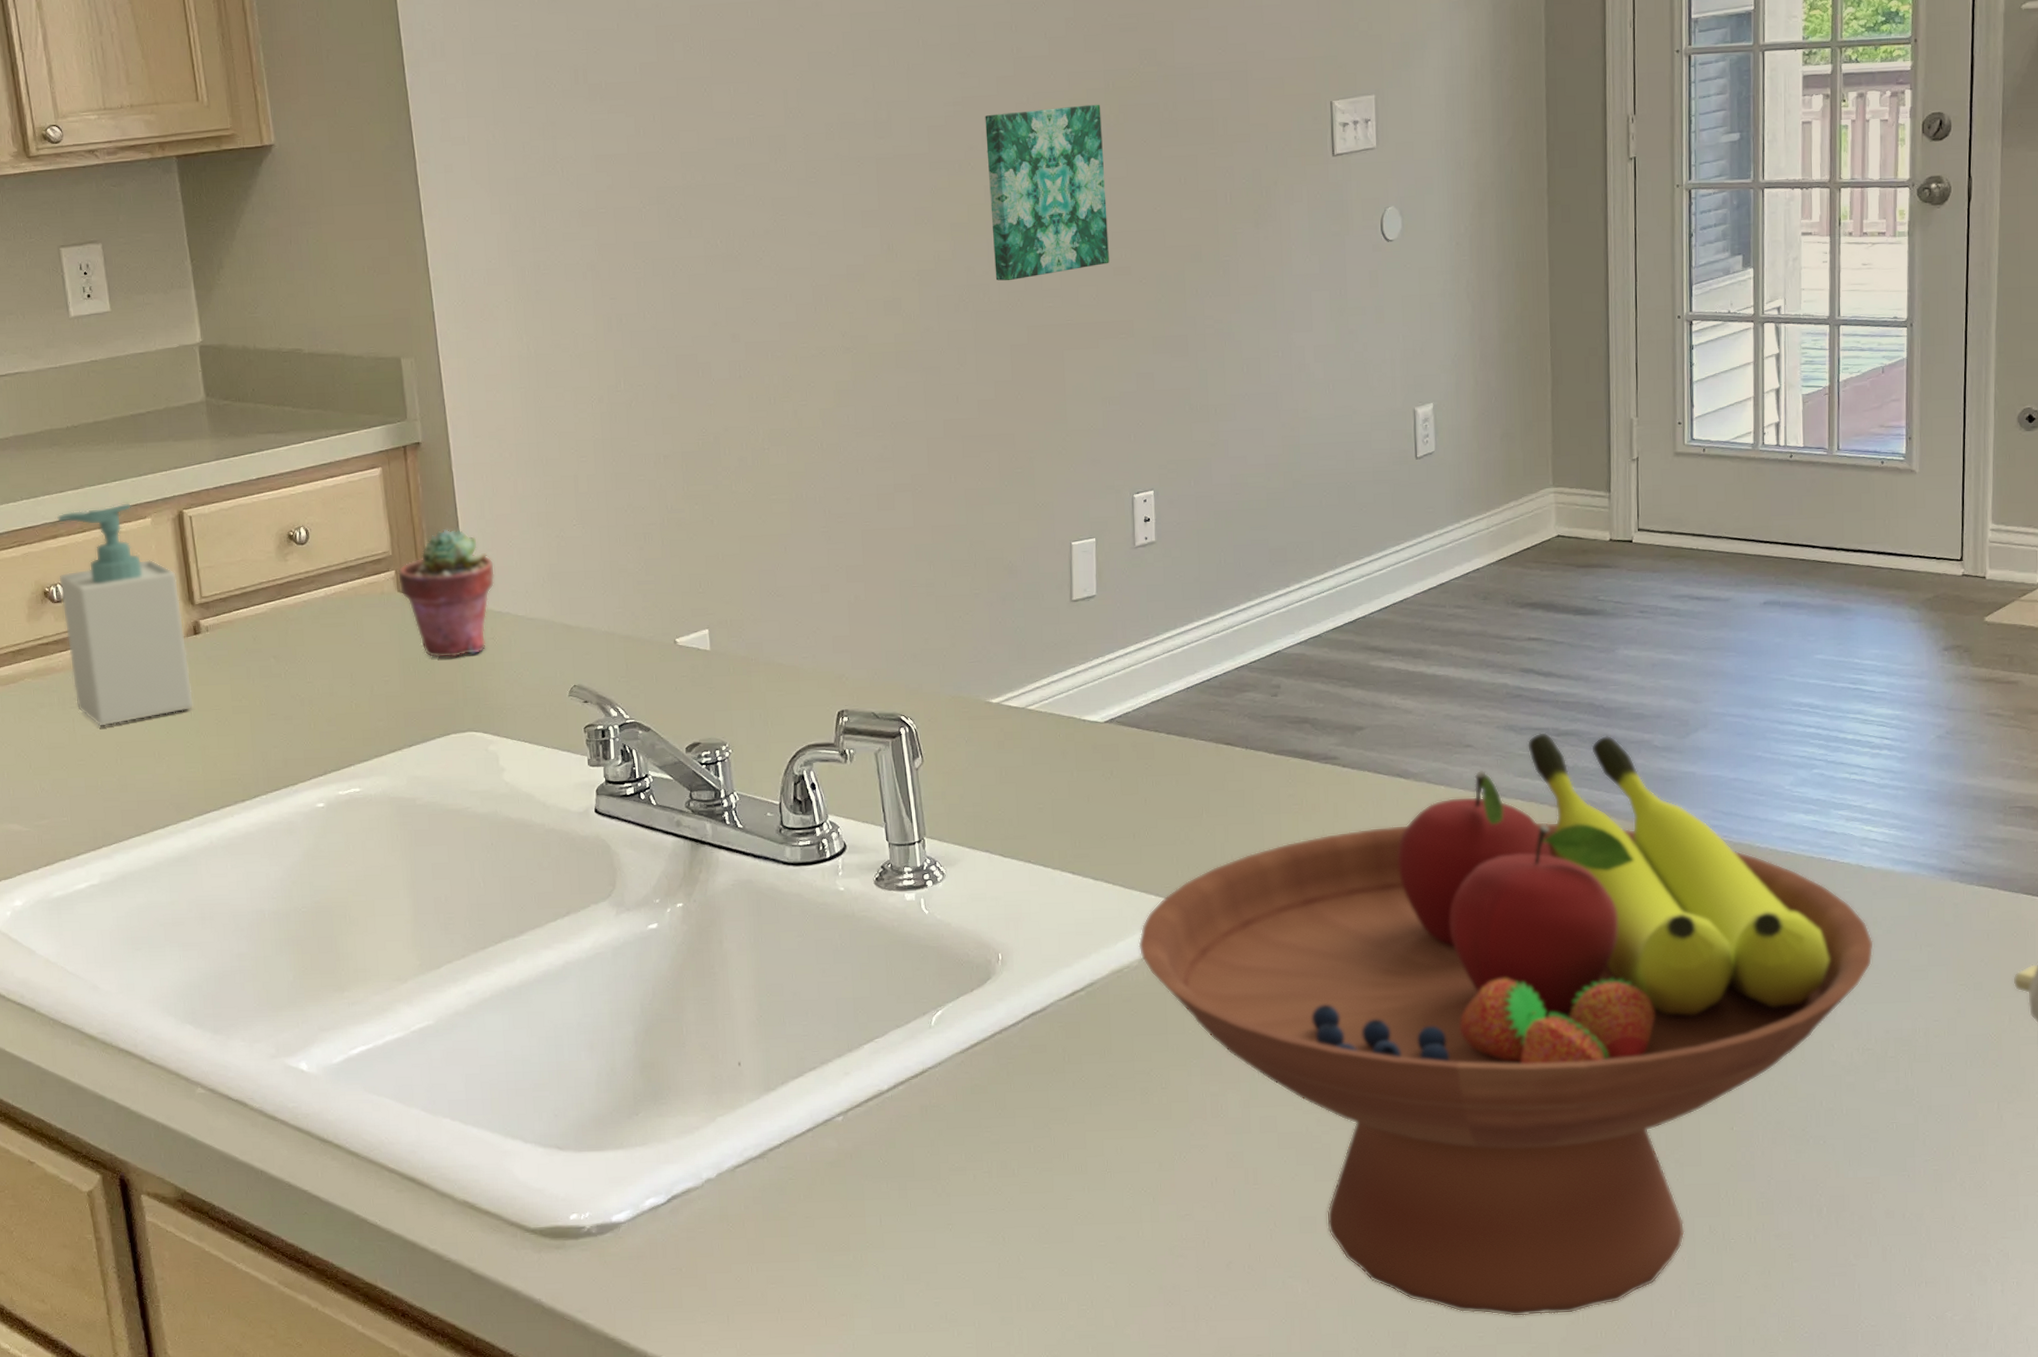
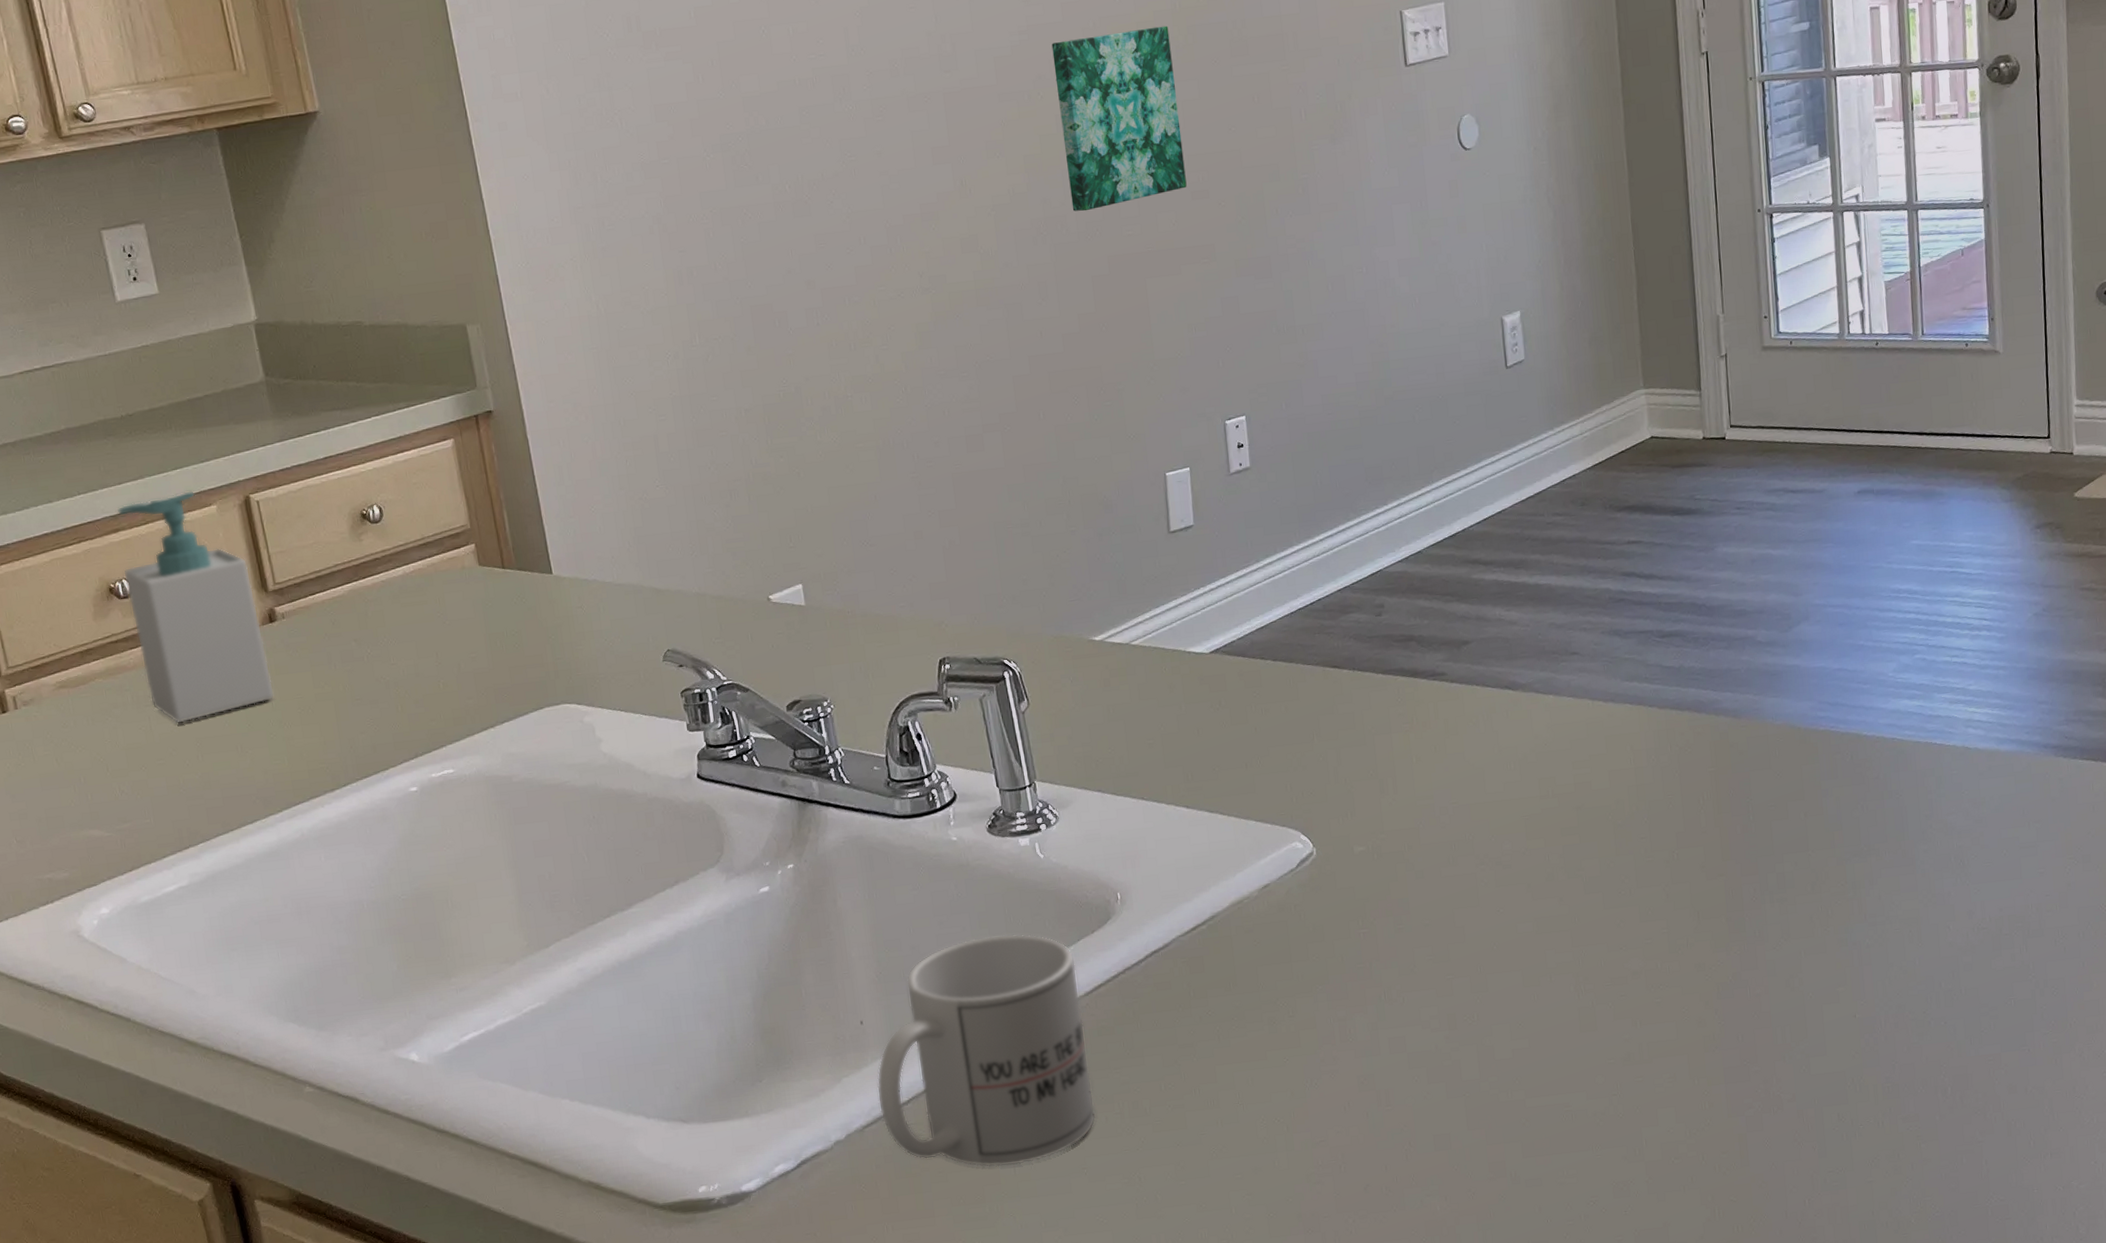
potted succulent: present [397,528,495,658] -> none [477,497,579,631]
mug: none [750,986,964,1217] -> present [877,933,1096,1167]
fruit bowl: present [1138,732,1874,1317] -> none [1257,633,1983,1219]

